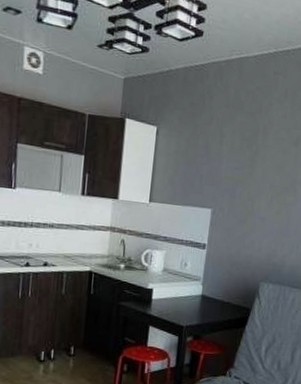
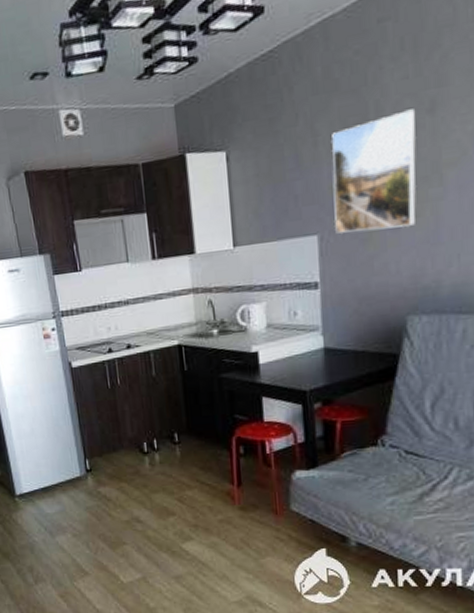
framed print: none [224,138,288,219] -> present [332,109,416,234]

